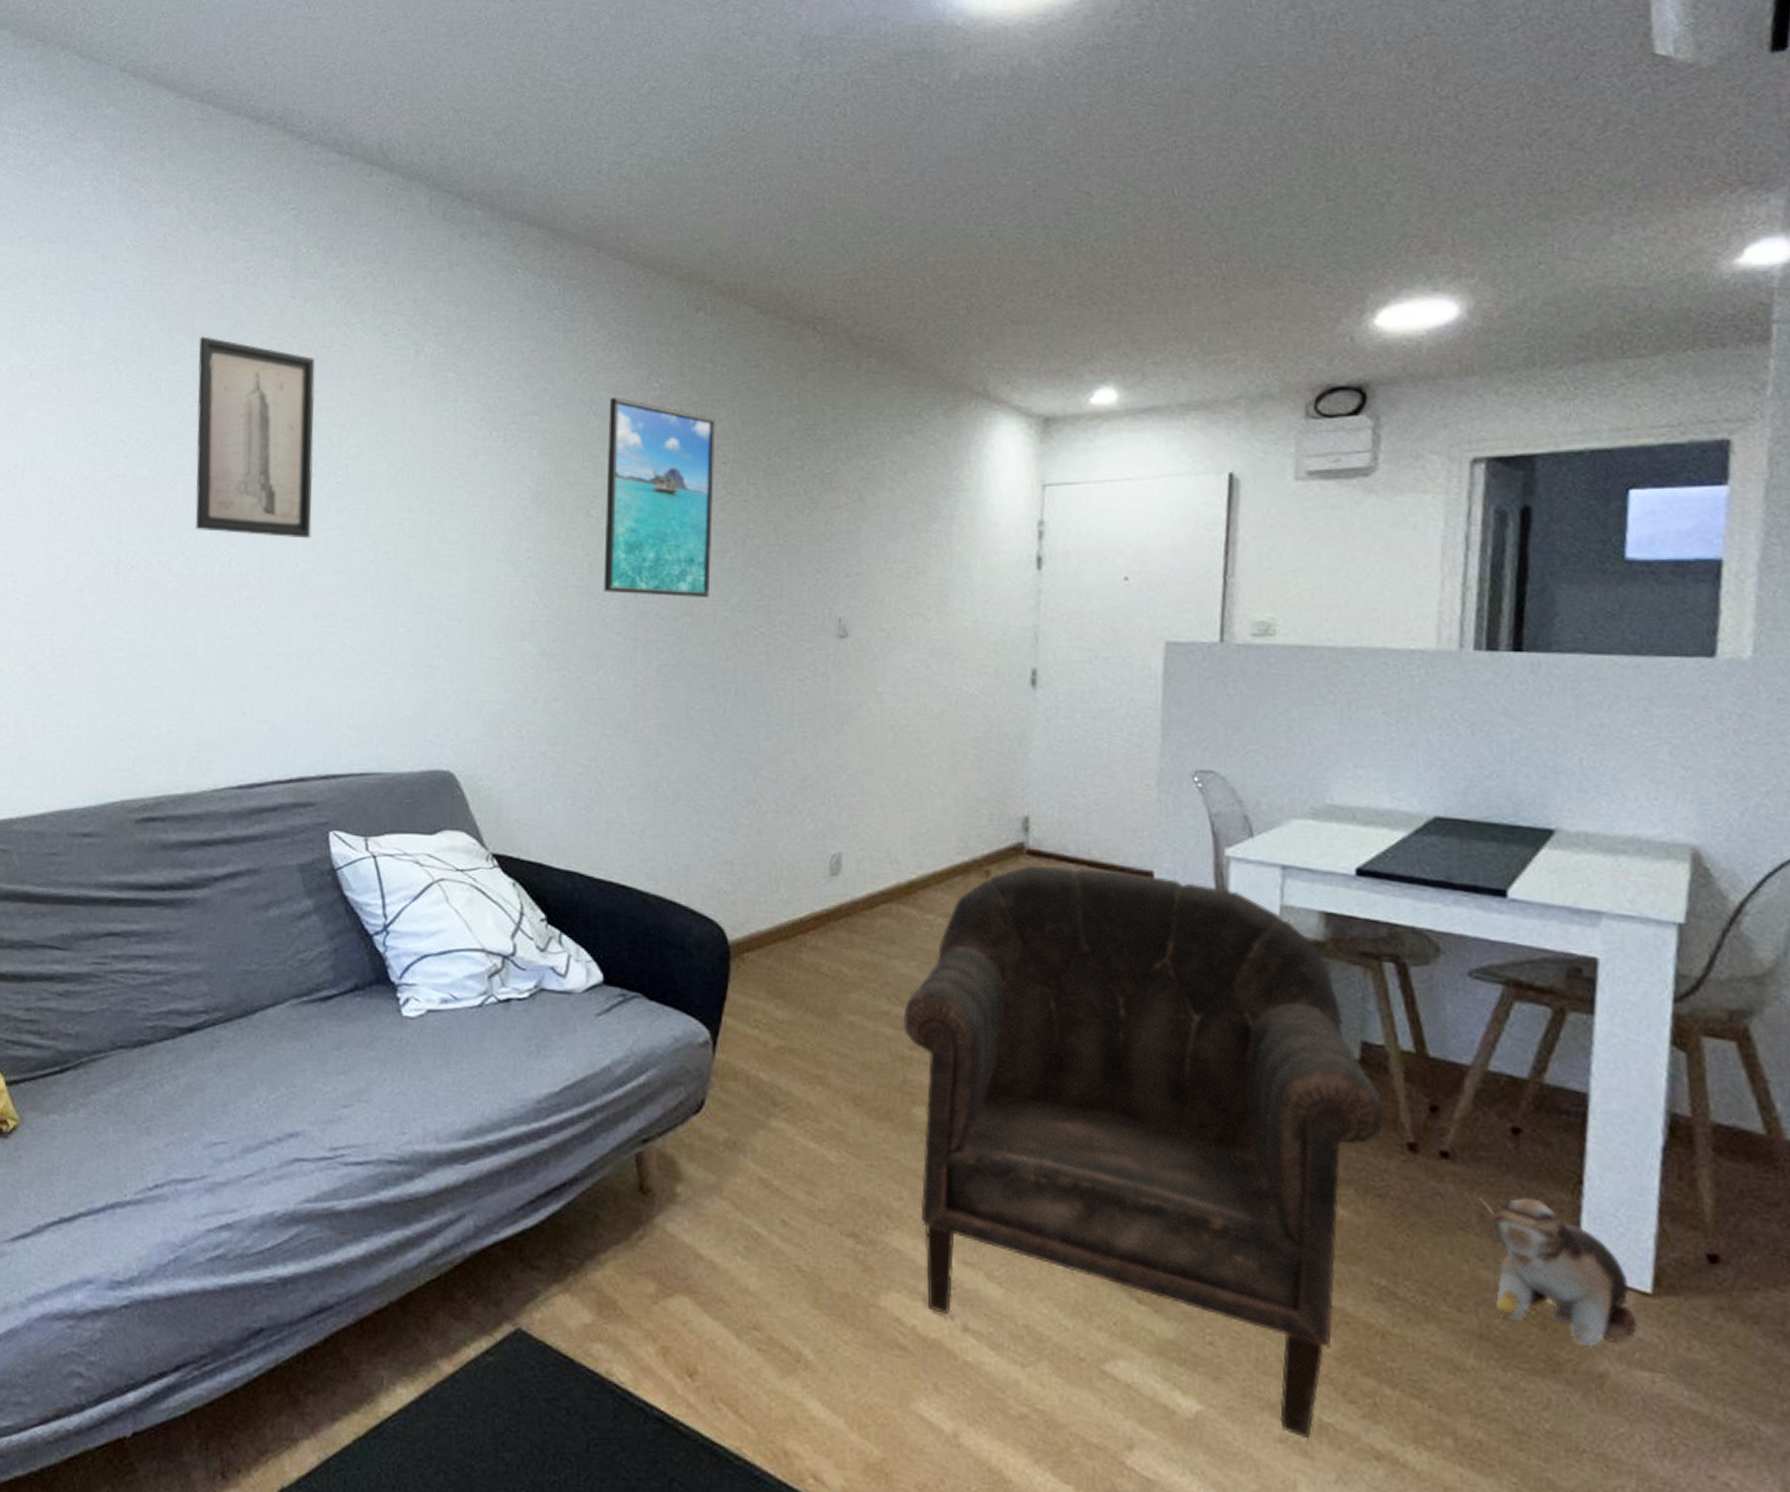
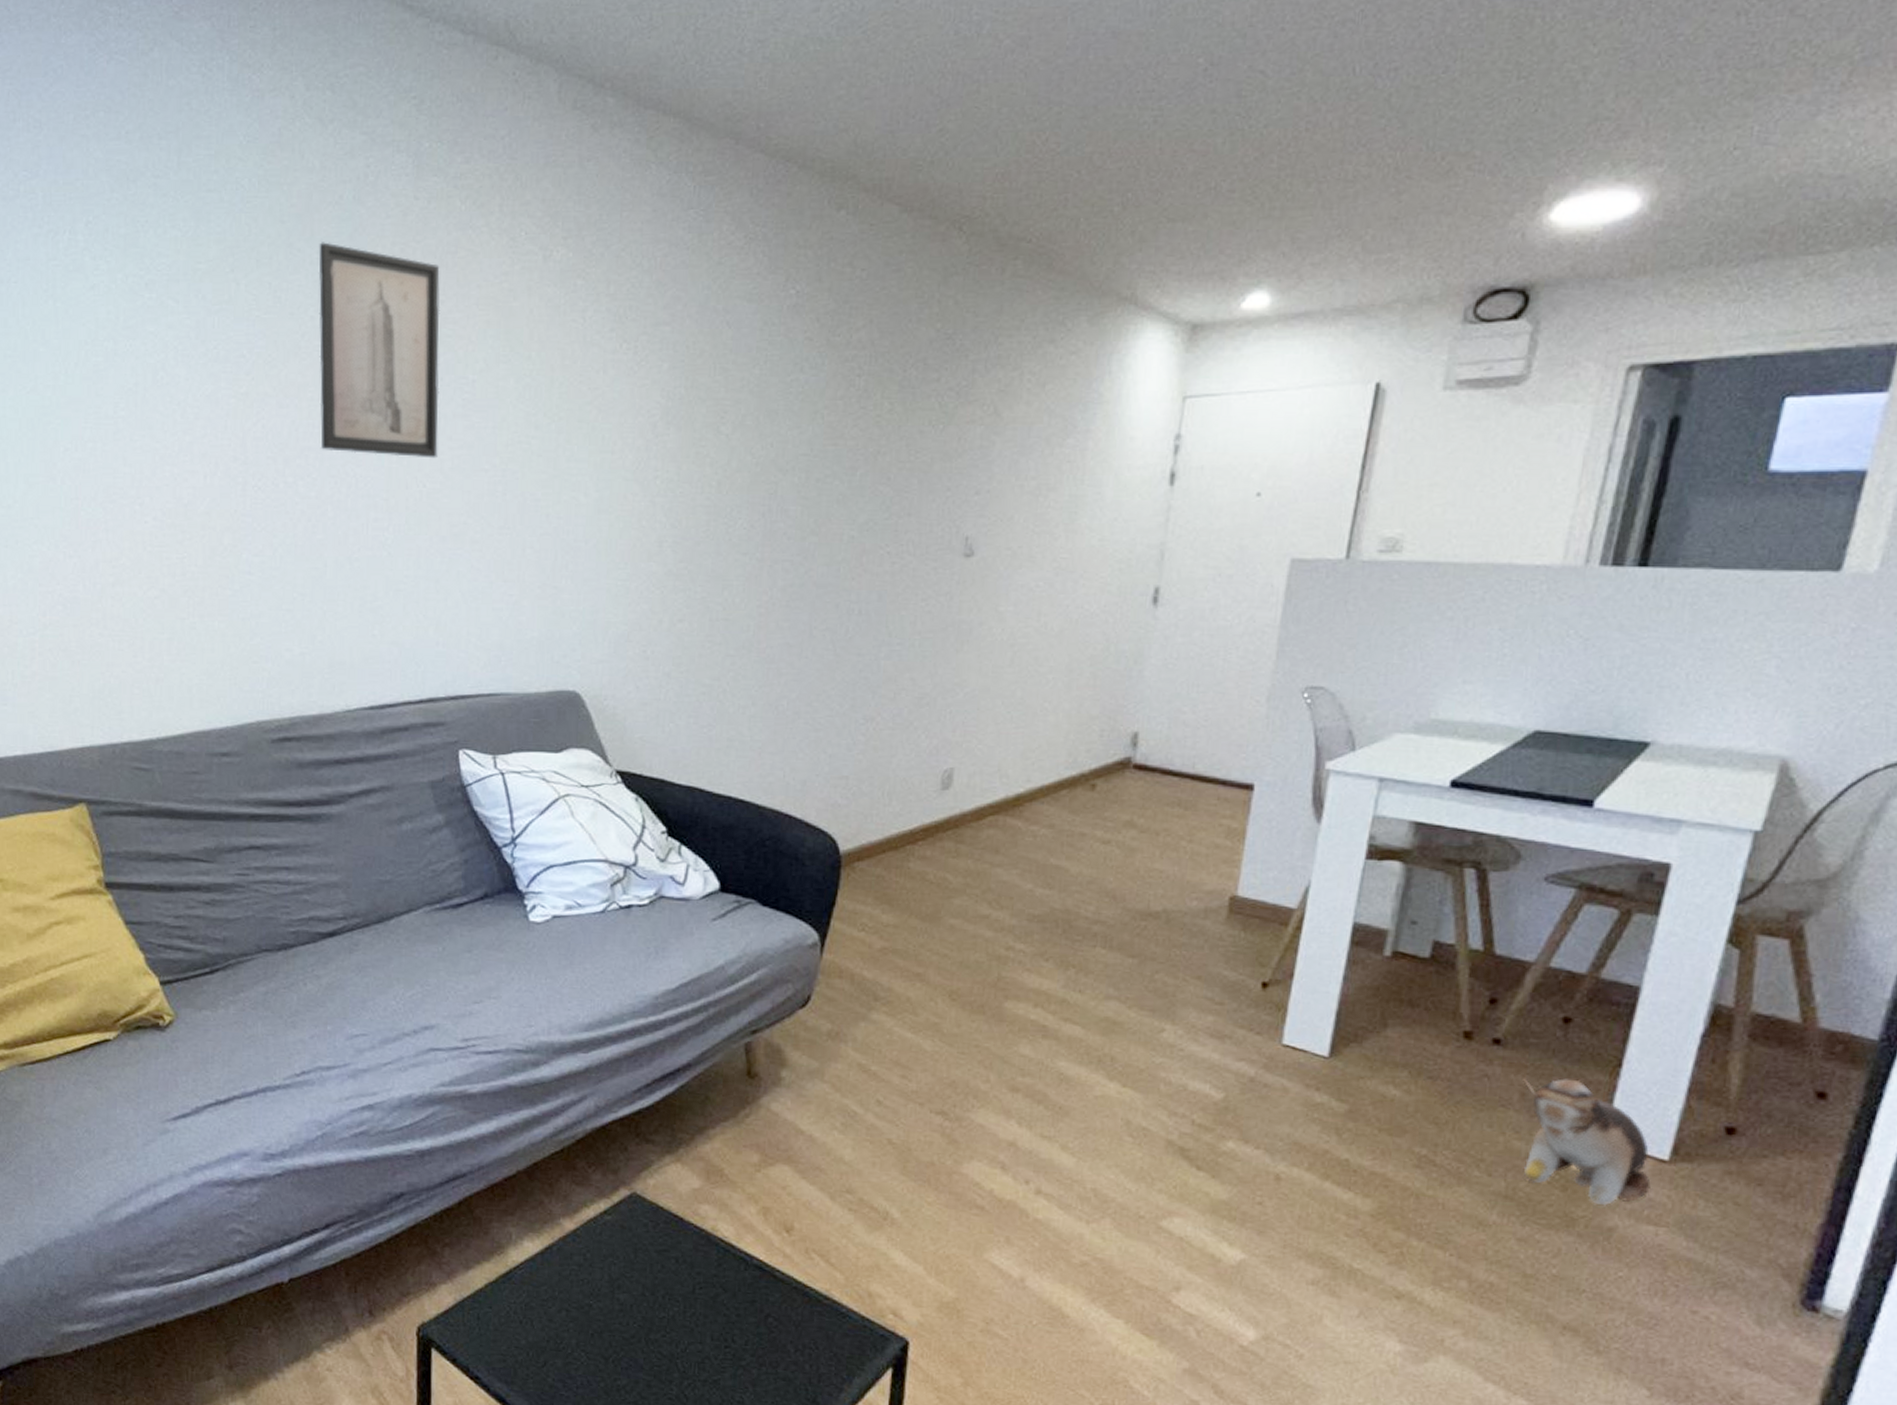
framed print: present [603,397,716,597] -> none [731,305,853,516]
armchair: present [903,865,1383,1440] -> none [1002,778,1445,1282]

